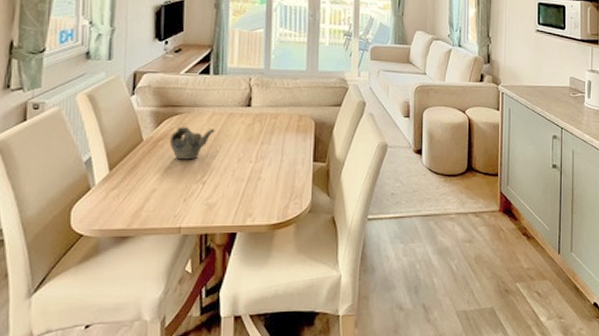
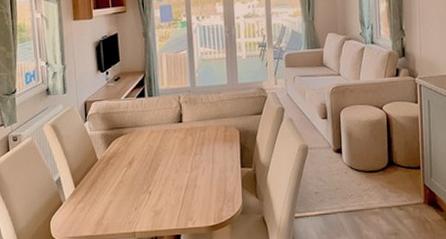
teapot: present [170,127,215,160] -> none [119,144,154,174]

